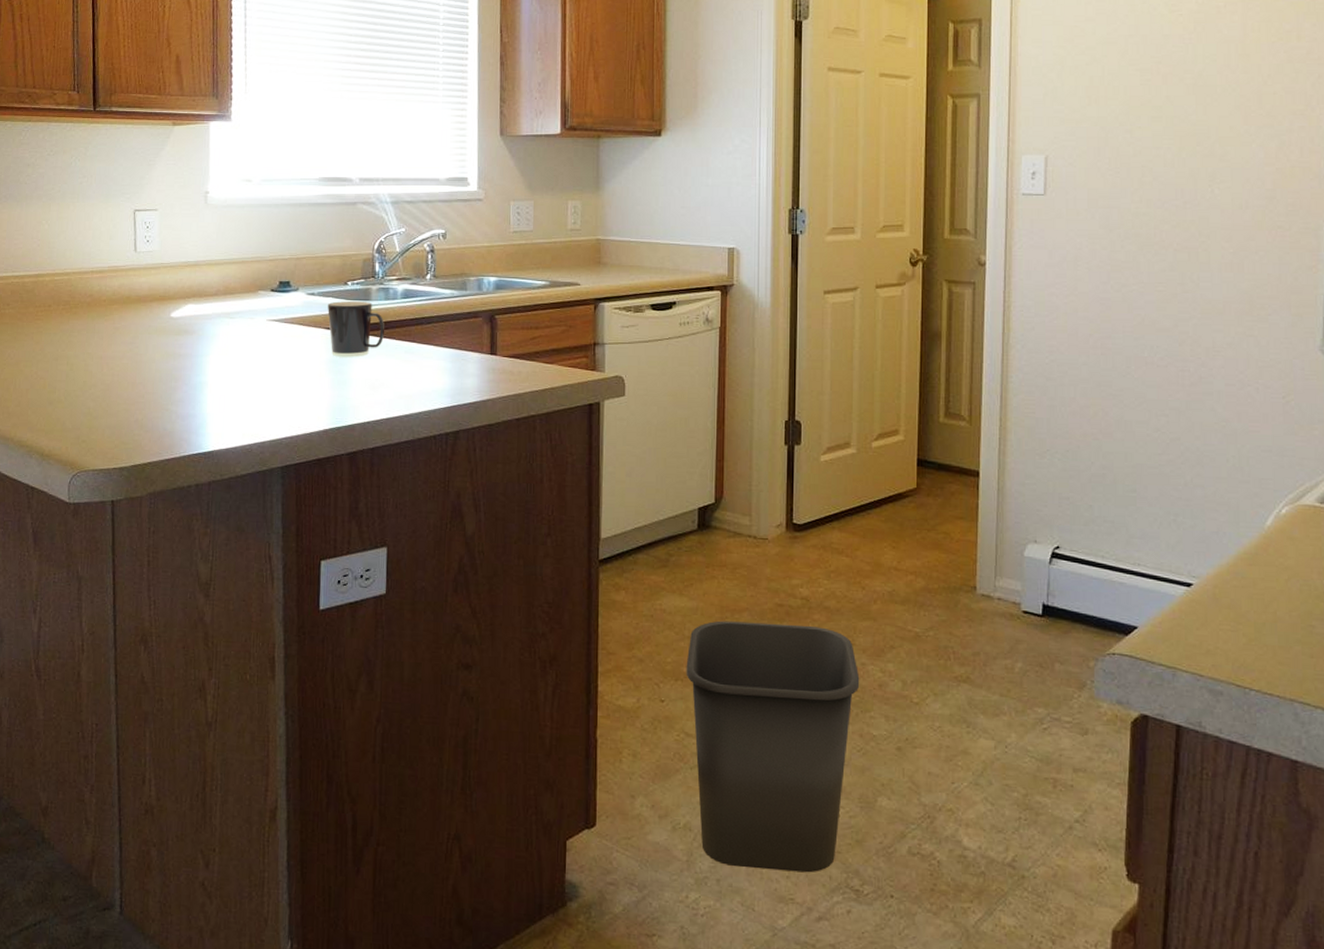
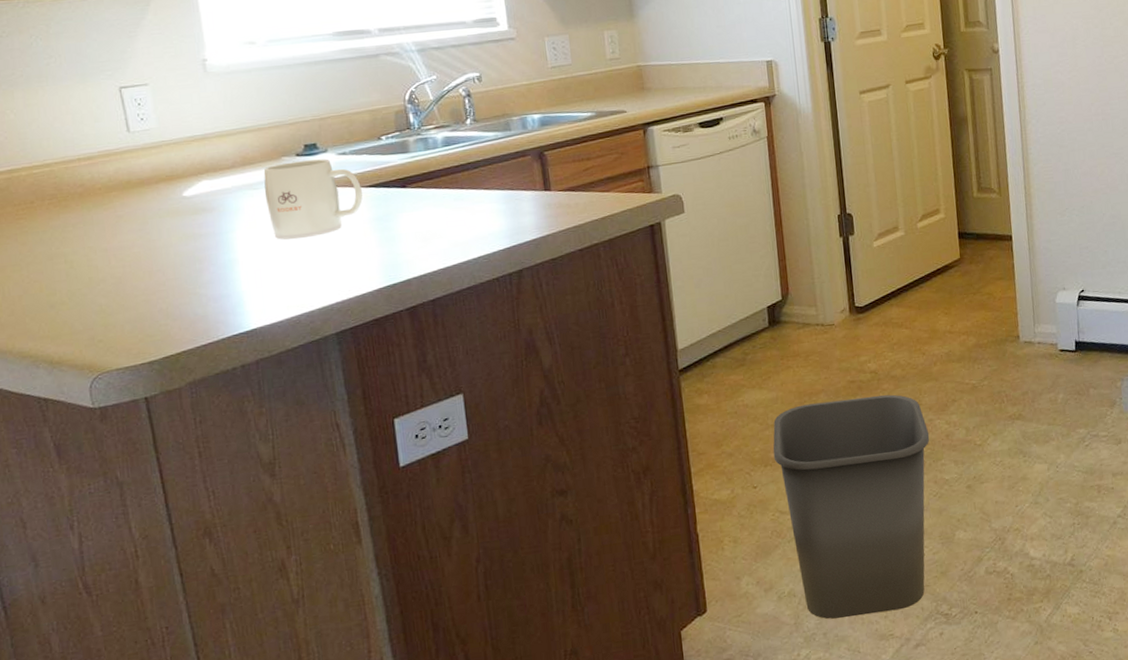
mug: none [239,296,324,371] -> present [263,159,363,240]
mug: present [328,301,385,358] -> none [363,154,430,214]

